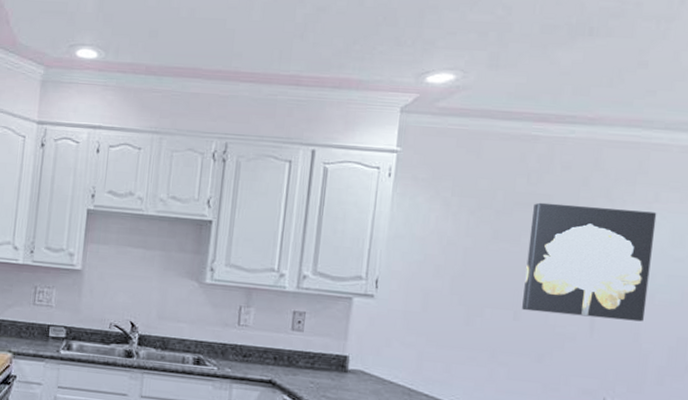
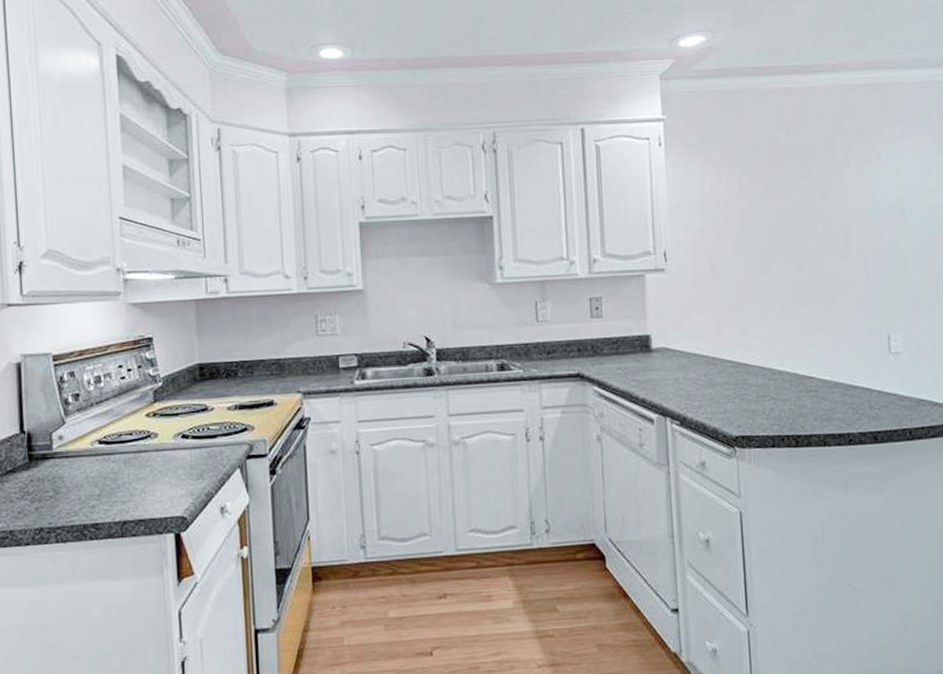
wall art: present [522,202,657,322] -> none [797,149,910,262]

